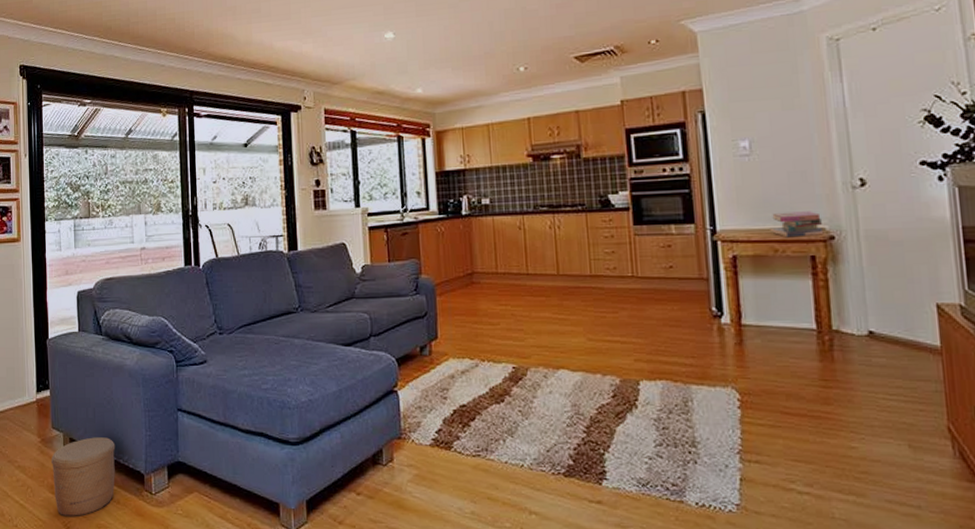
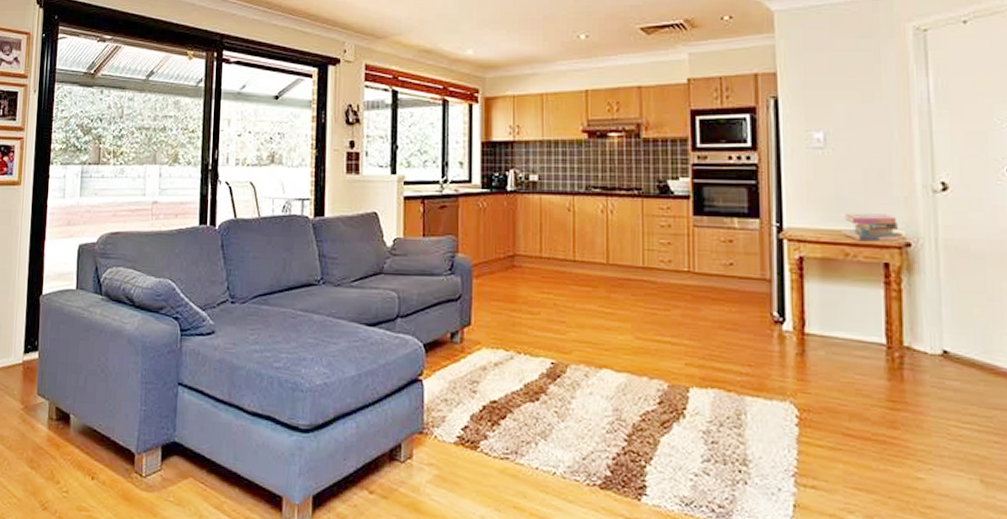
basket: present [50,437,116,517] -> none [32,408,106,496]

